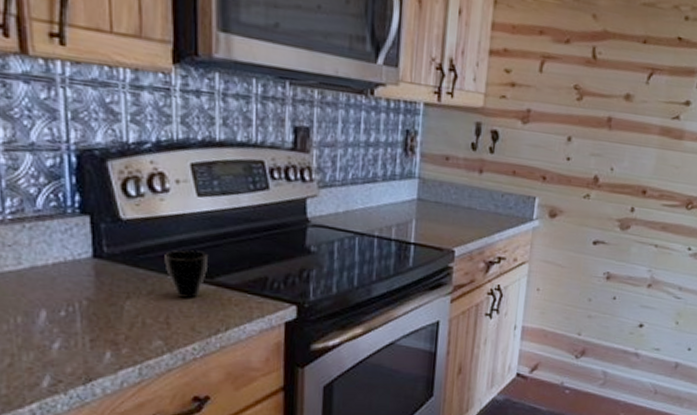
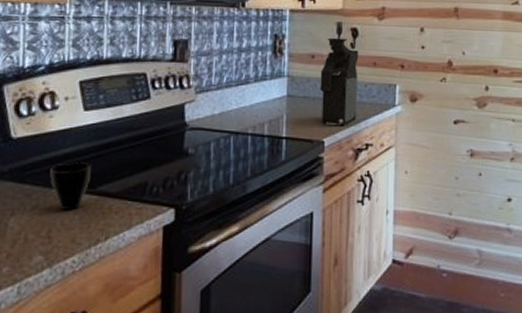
coffee maker: none [453,139,498,237] -> present [320,37,359,126]

